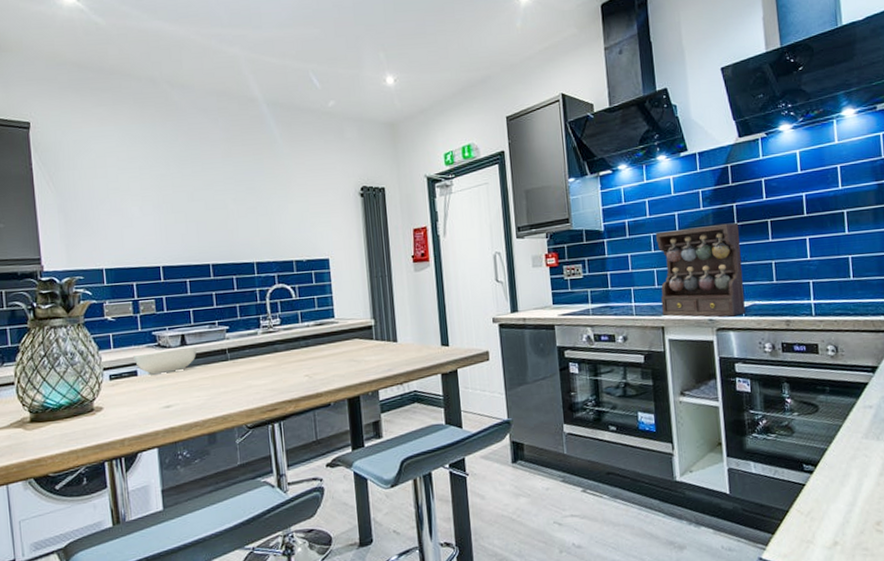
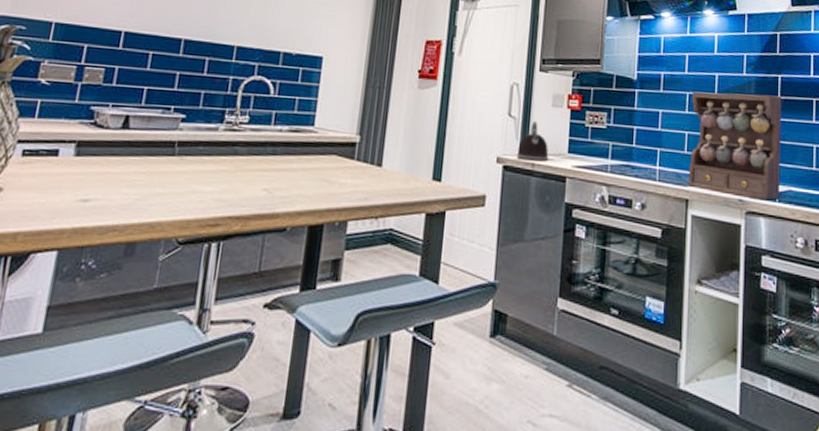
bowl: present [133,346,197,375] -> none [59,130,141,159]
kettle: none [508,282,537,318] -> present [516,121,549,163]

